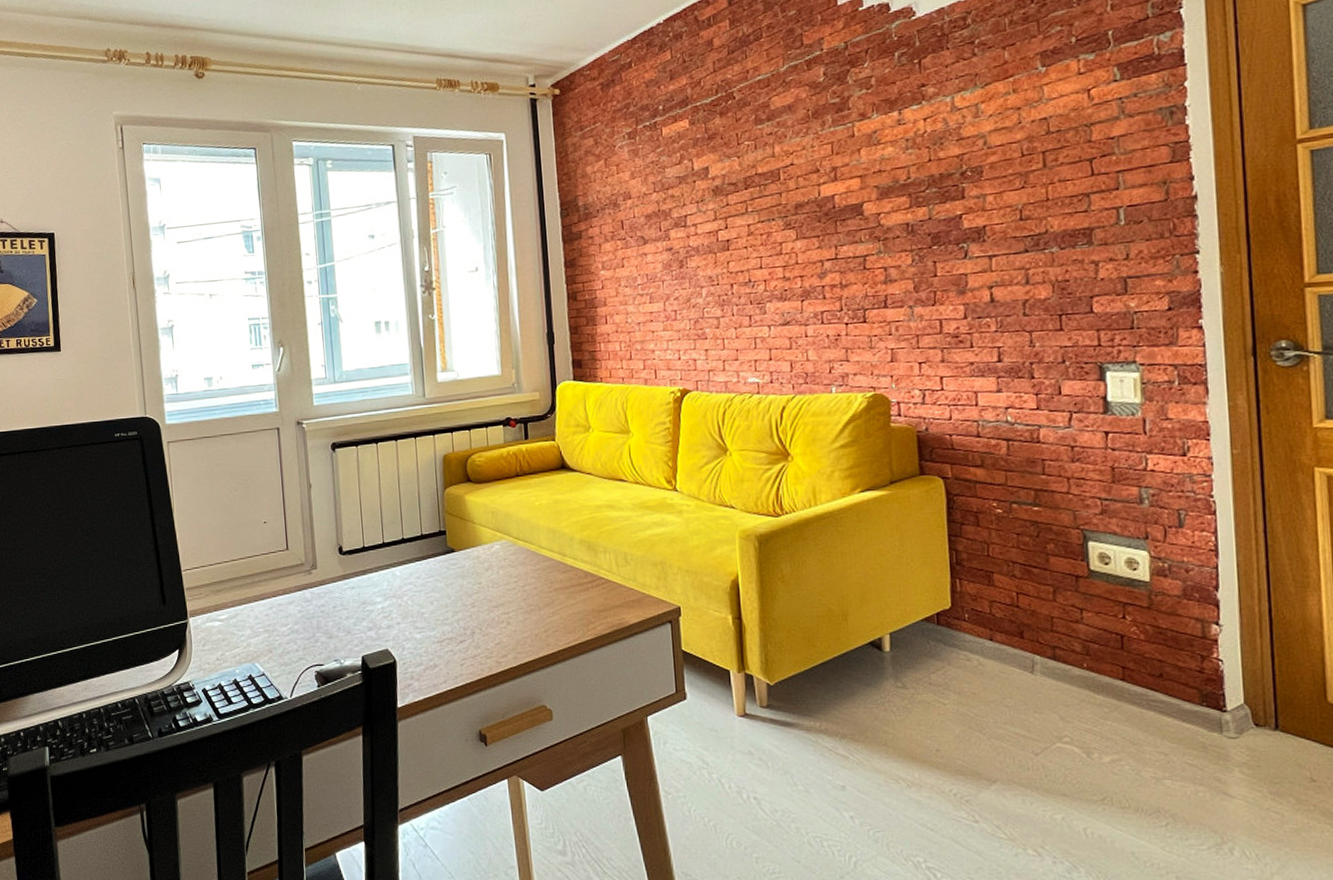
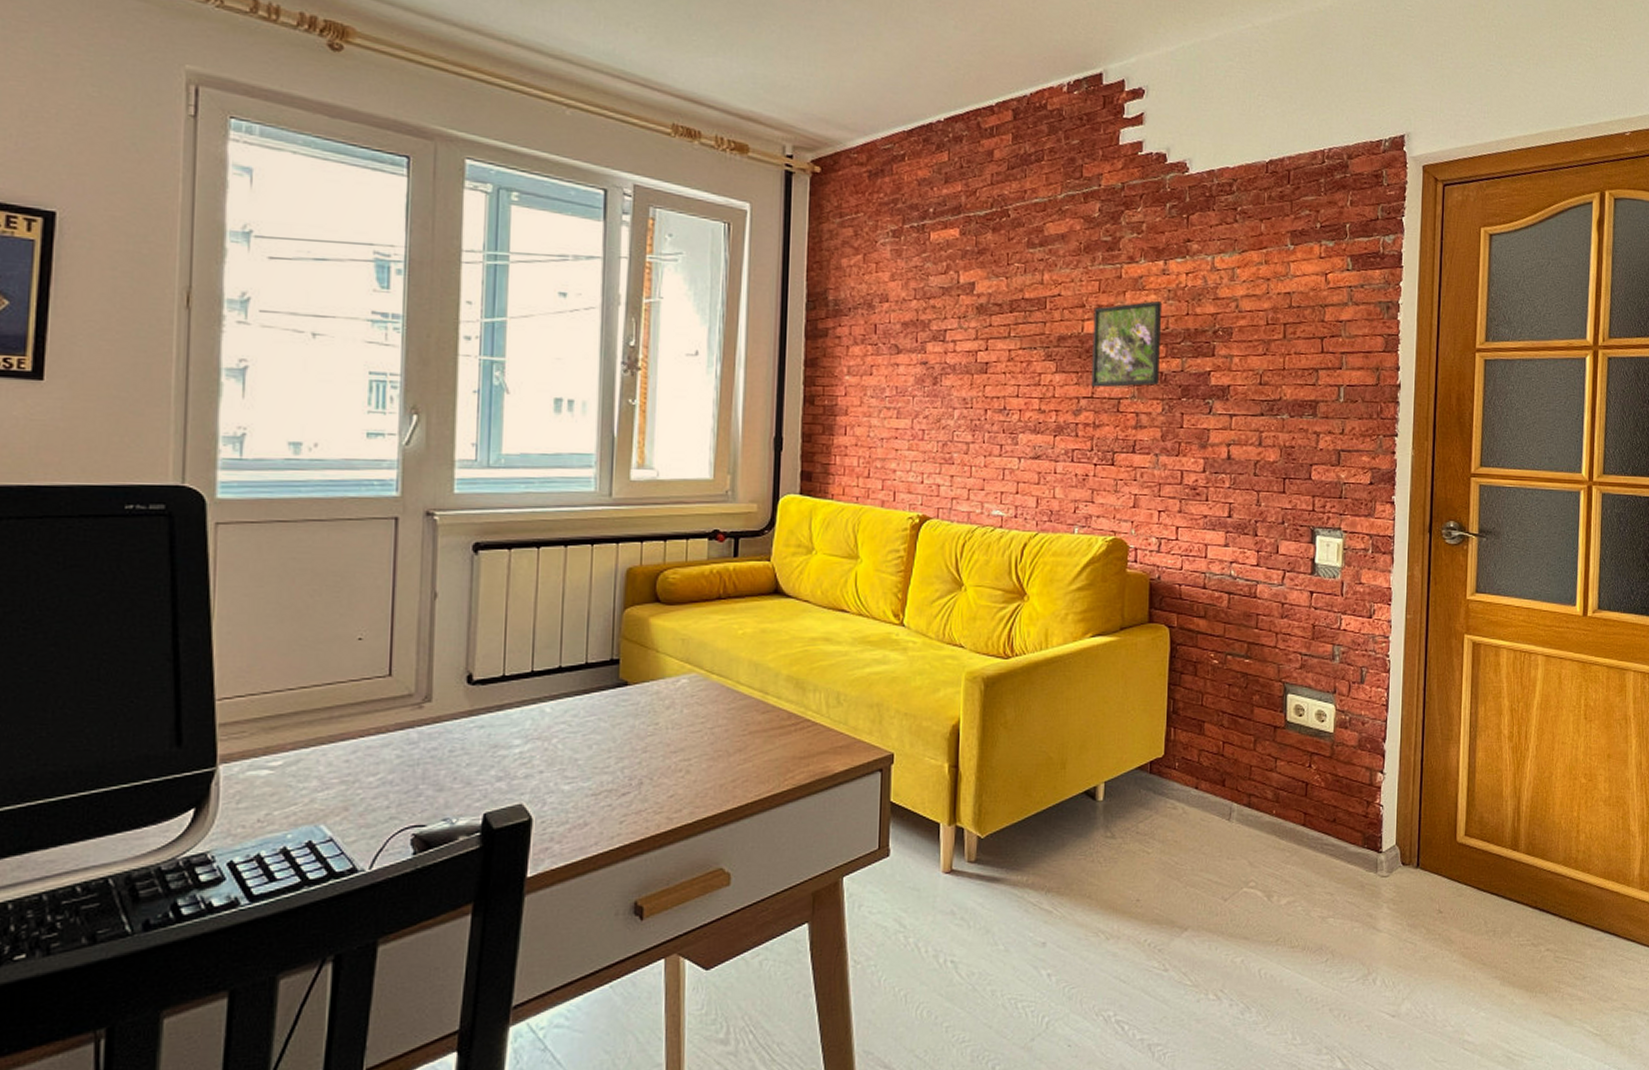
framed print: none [829,153,905,248] -> present [1091,301,1163,388]

